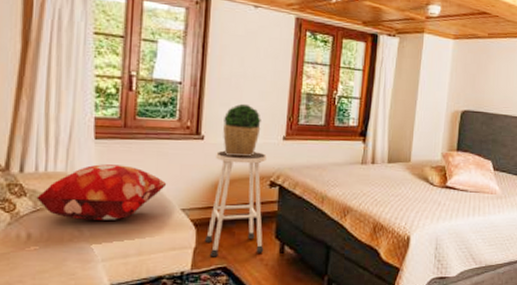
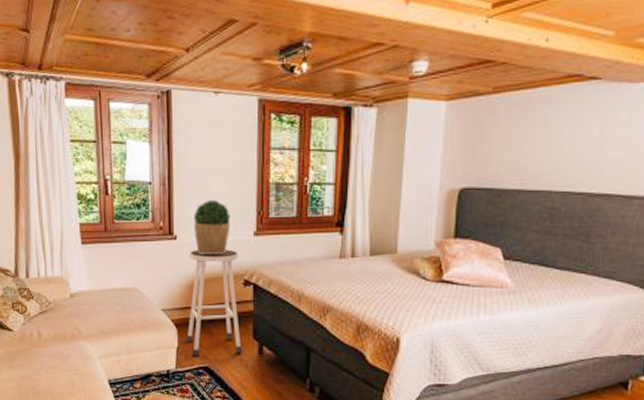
decorative pillow: present [36,164,167,220] -> none [41,268,147,321]

